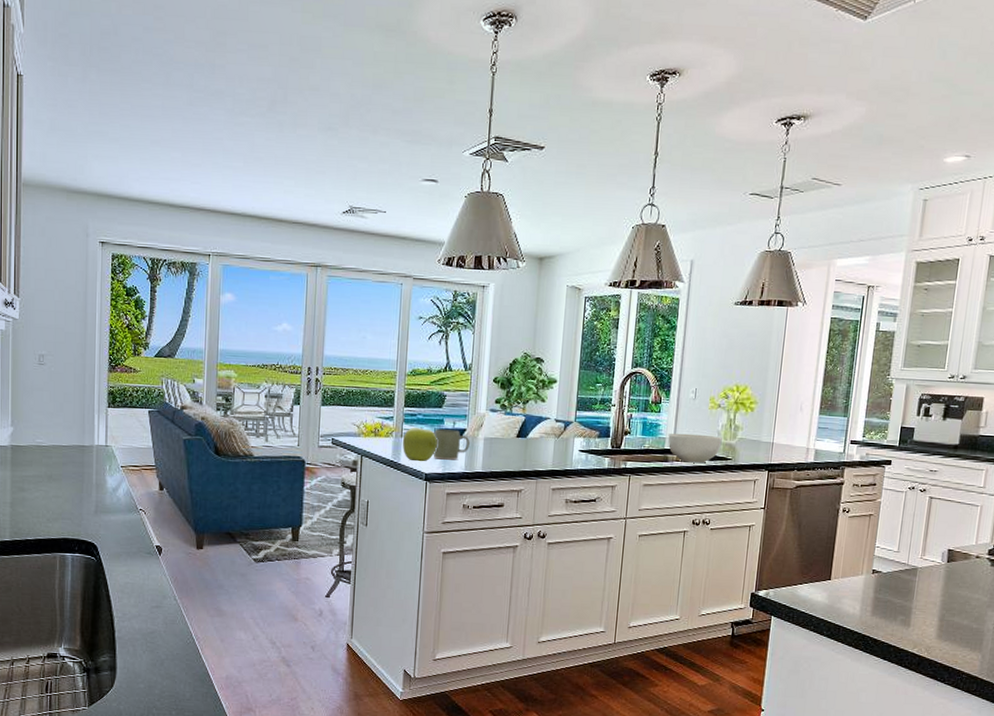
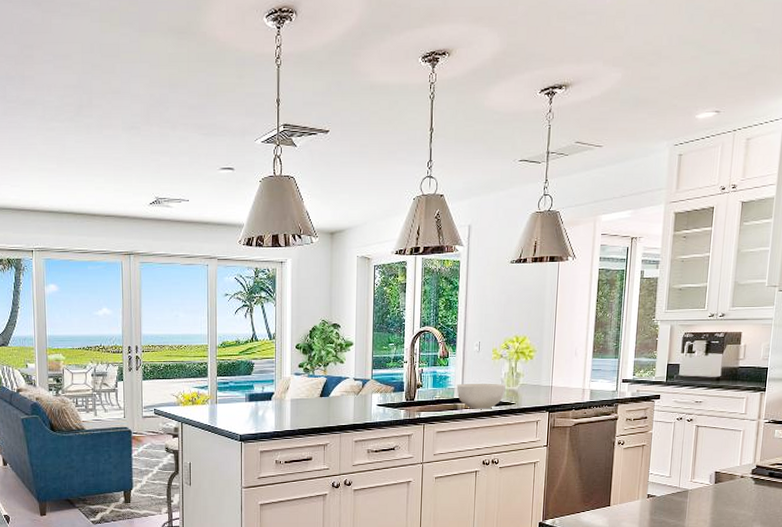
fruit: present [402,427,437,462] -> none [217,393,249,425]
mug: present [432,429,470,460] -> none [245,394,278,421]

